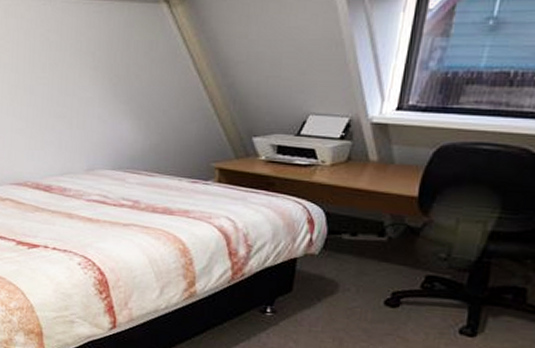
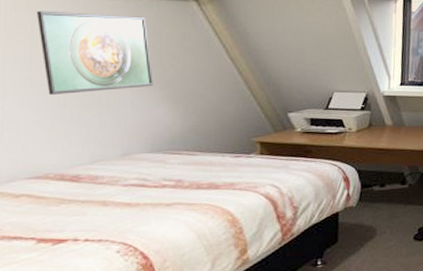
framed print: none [22,17,120,104] -> present [36,10,154,95]

